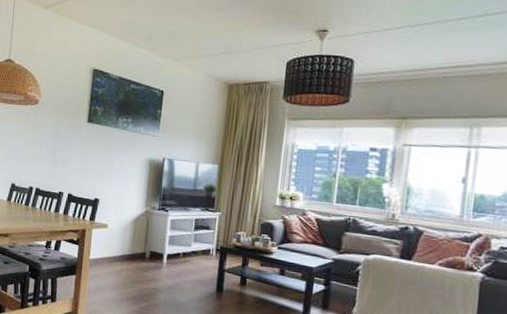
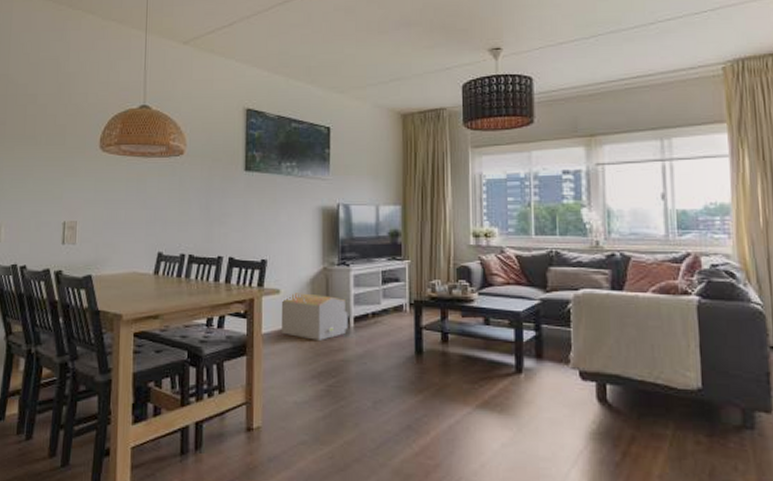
architectural model: none [105,229,163,271] -> present [280,293,348,340]

